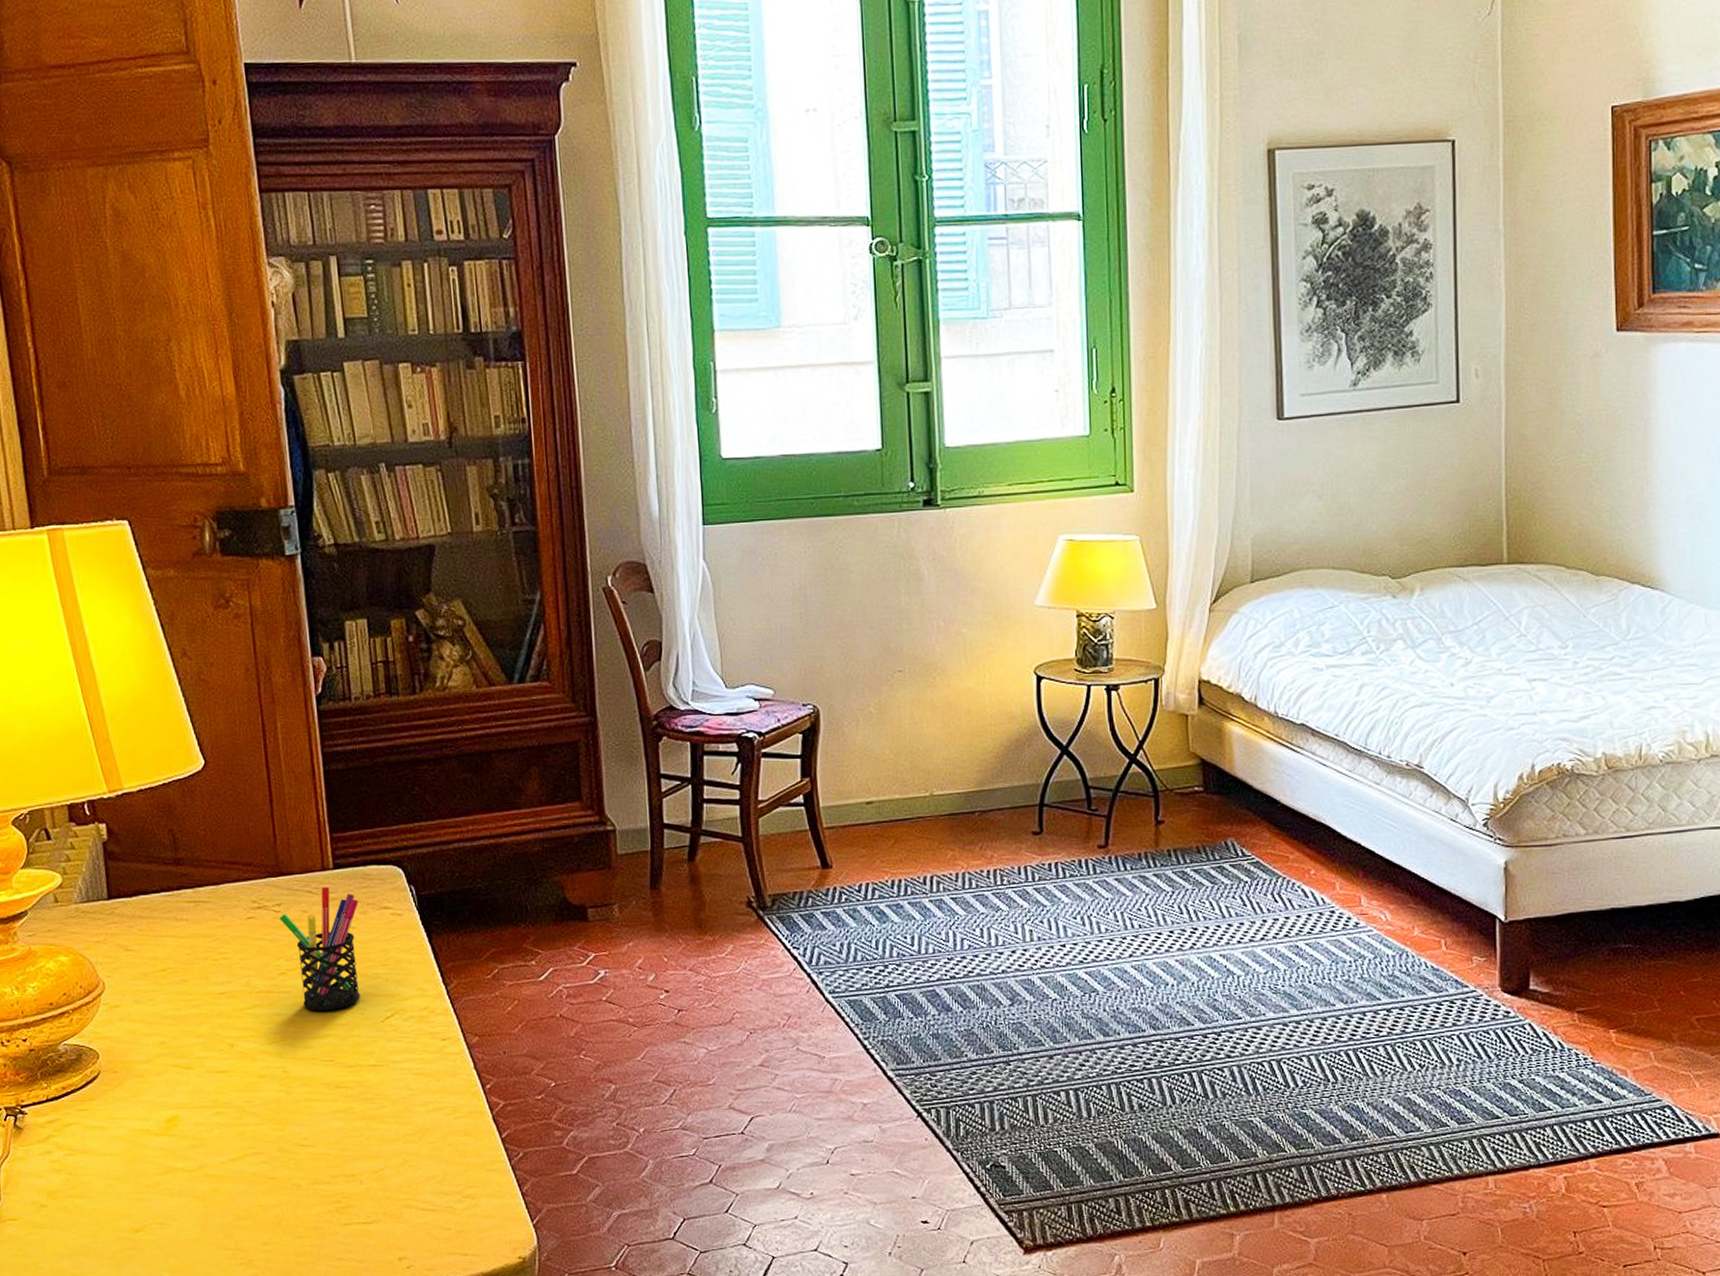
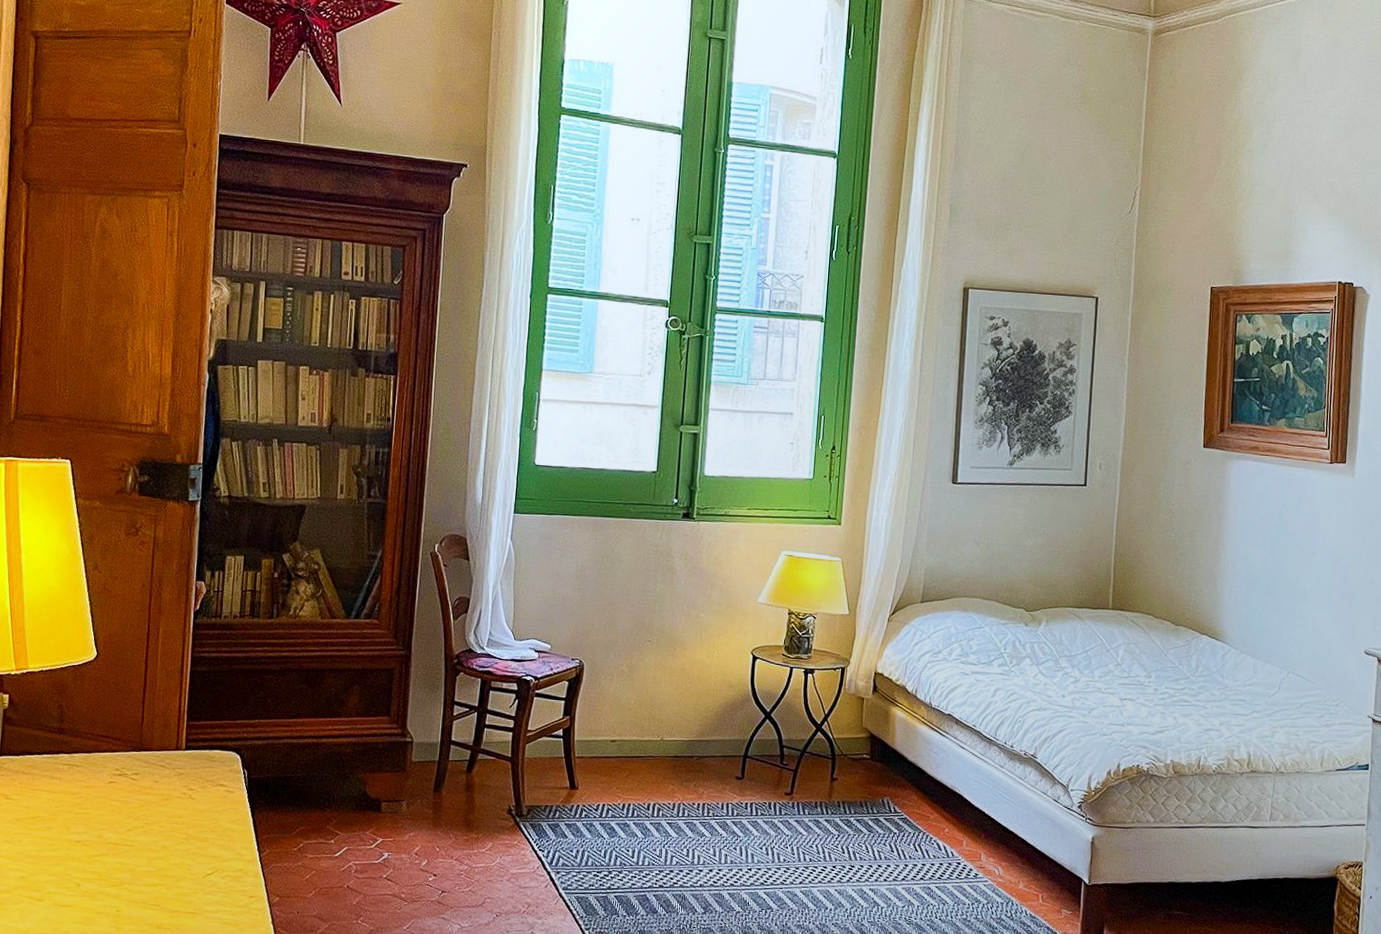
pen holder: present [279,887,360,1010] -> none [135,763,201,864]

